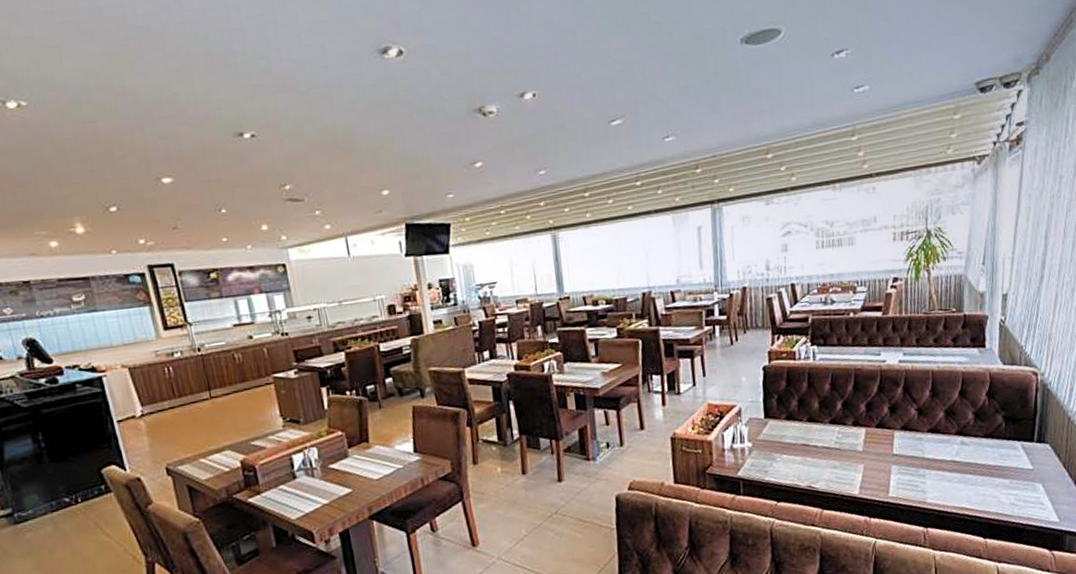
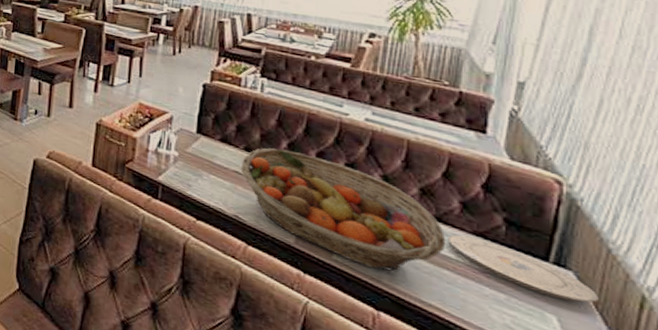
fruit basket: none [806,408,967,494] -> present [240,148,446,271]
plate: none [968,439,1066,469] -> present [448,234,599,303]

